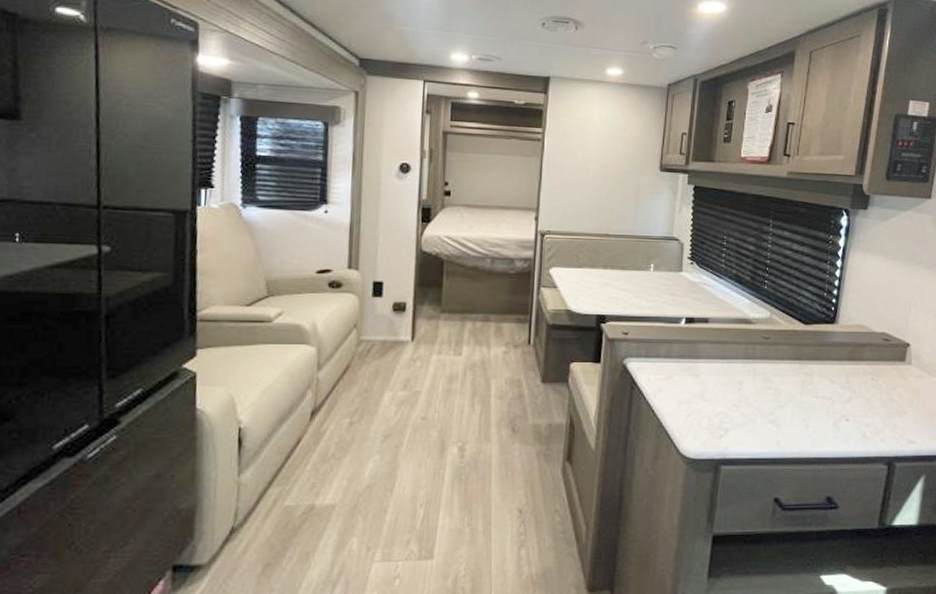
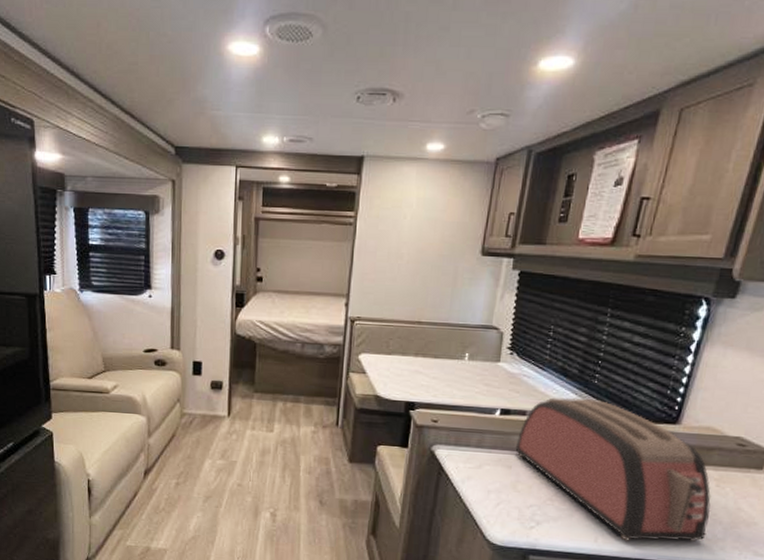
toaster: none [701,304,870,441] -> present [515,397,712,542]

